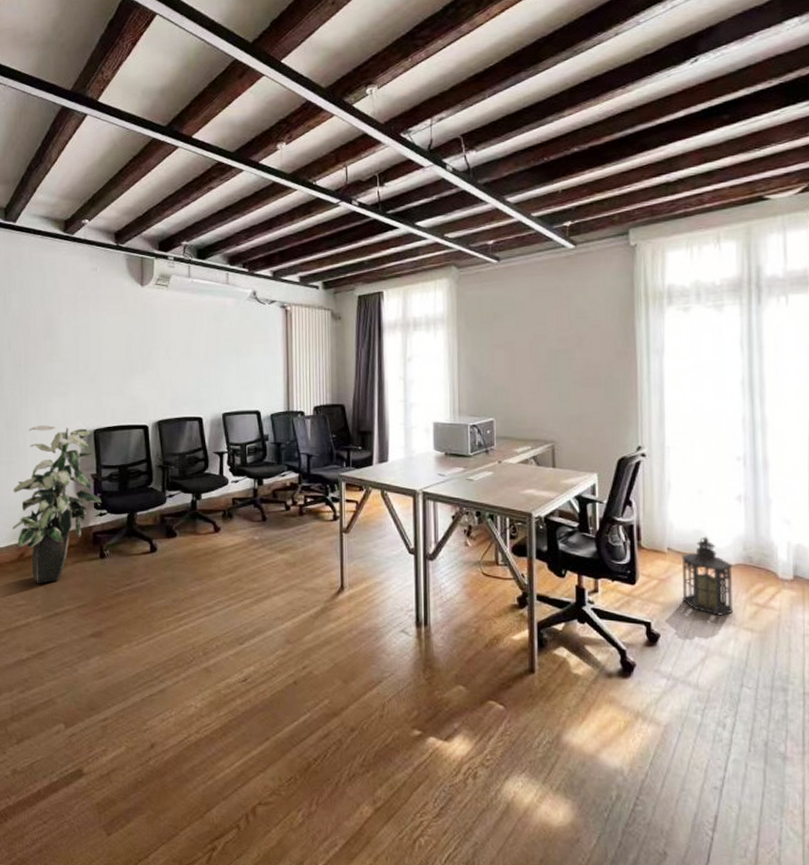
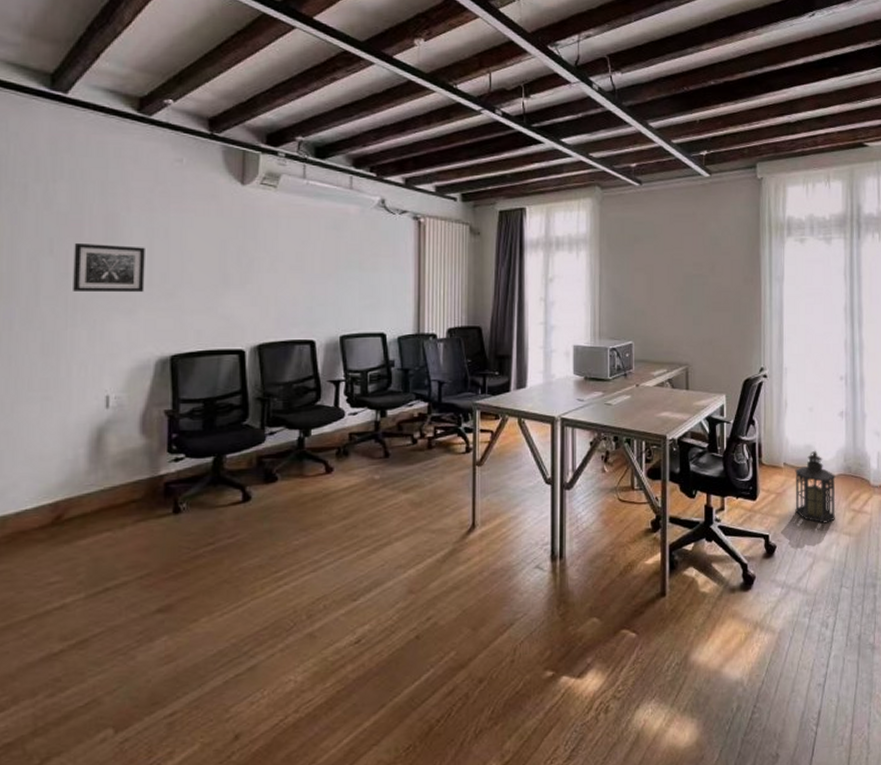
indoor plant: present [11,425,103,584] -> none [44,350,180,552]
wall art: none [24,340,74,379] -> present [73,243,145,293]

